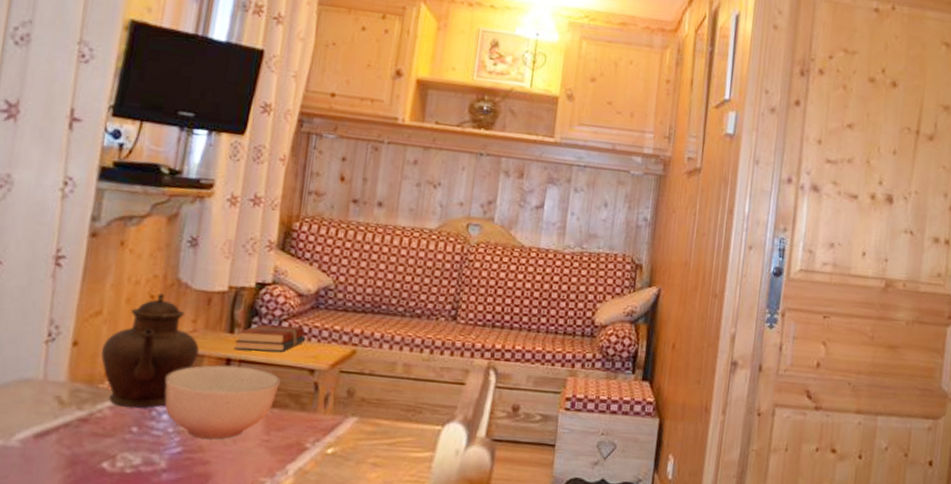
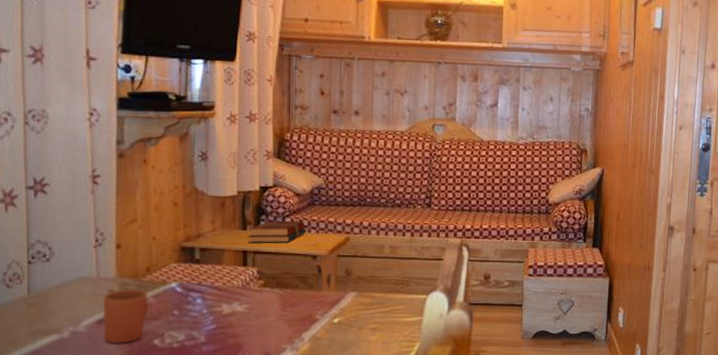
mug: none [40,396,103,466] -> present [103,289,149,344]
teapot: present [101,293,199,408] -> none [140,201,220,295]
bowl: present [165,364,282,440] -> none [196,256,290,317]

